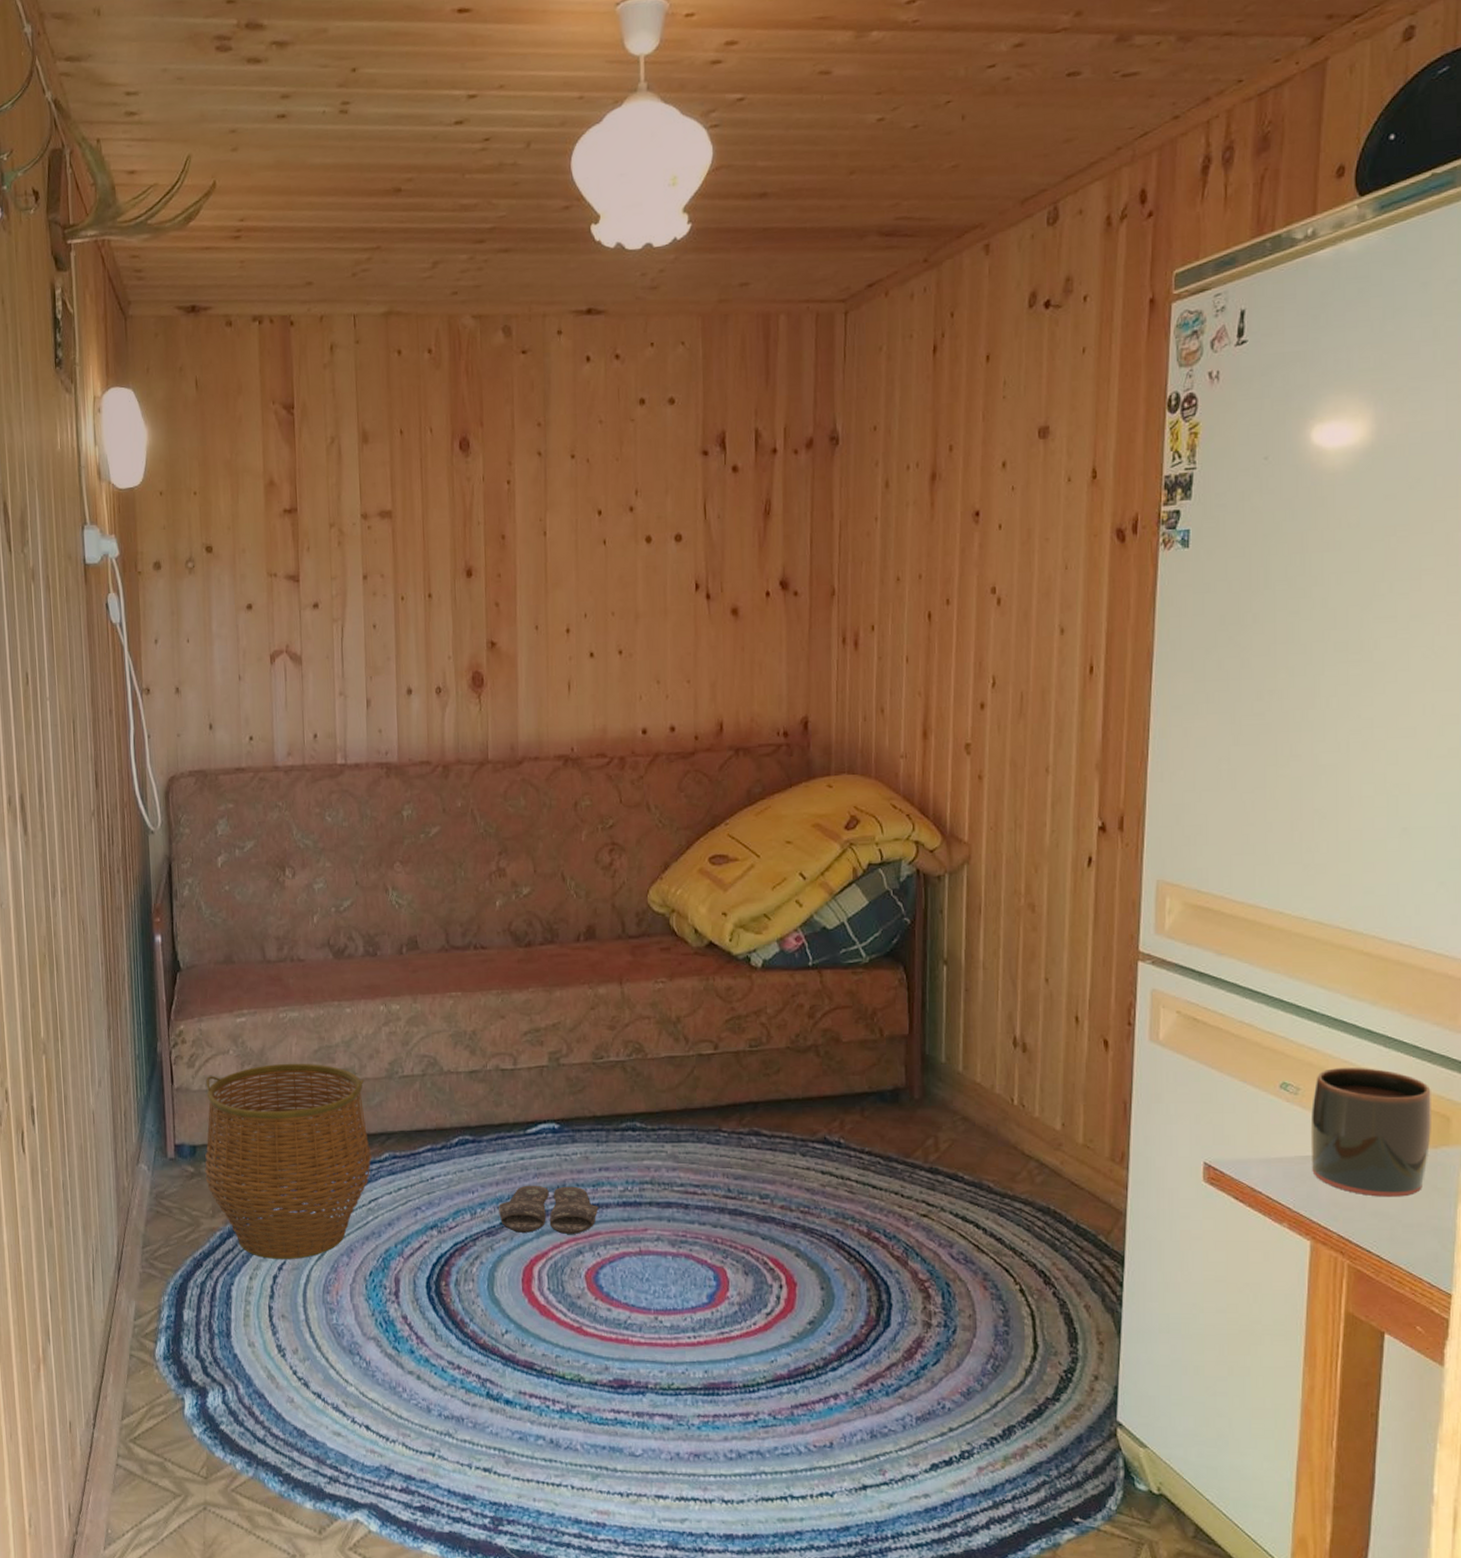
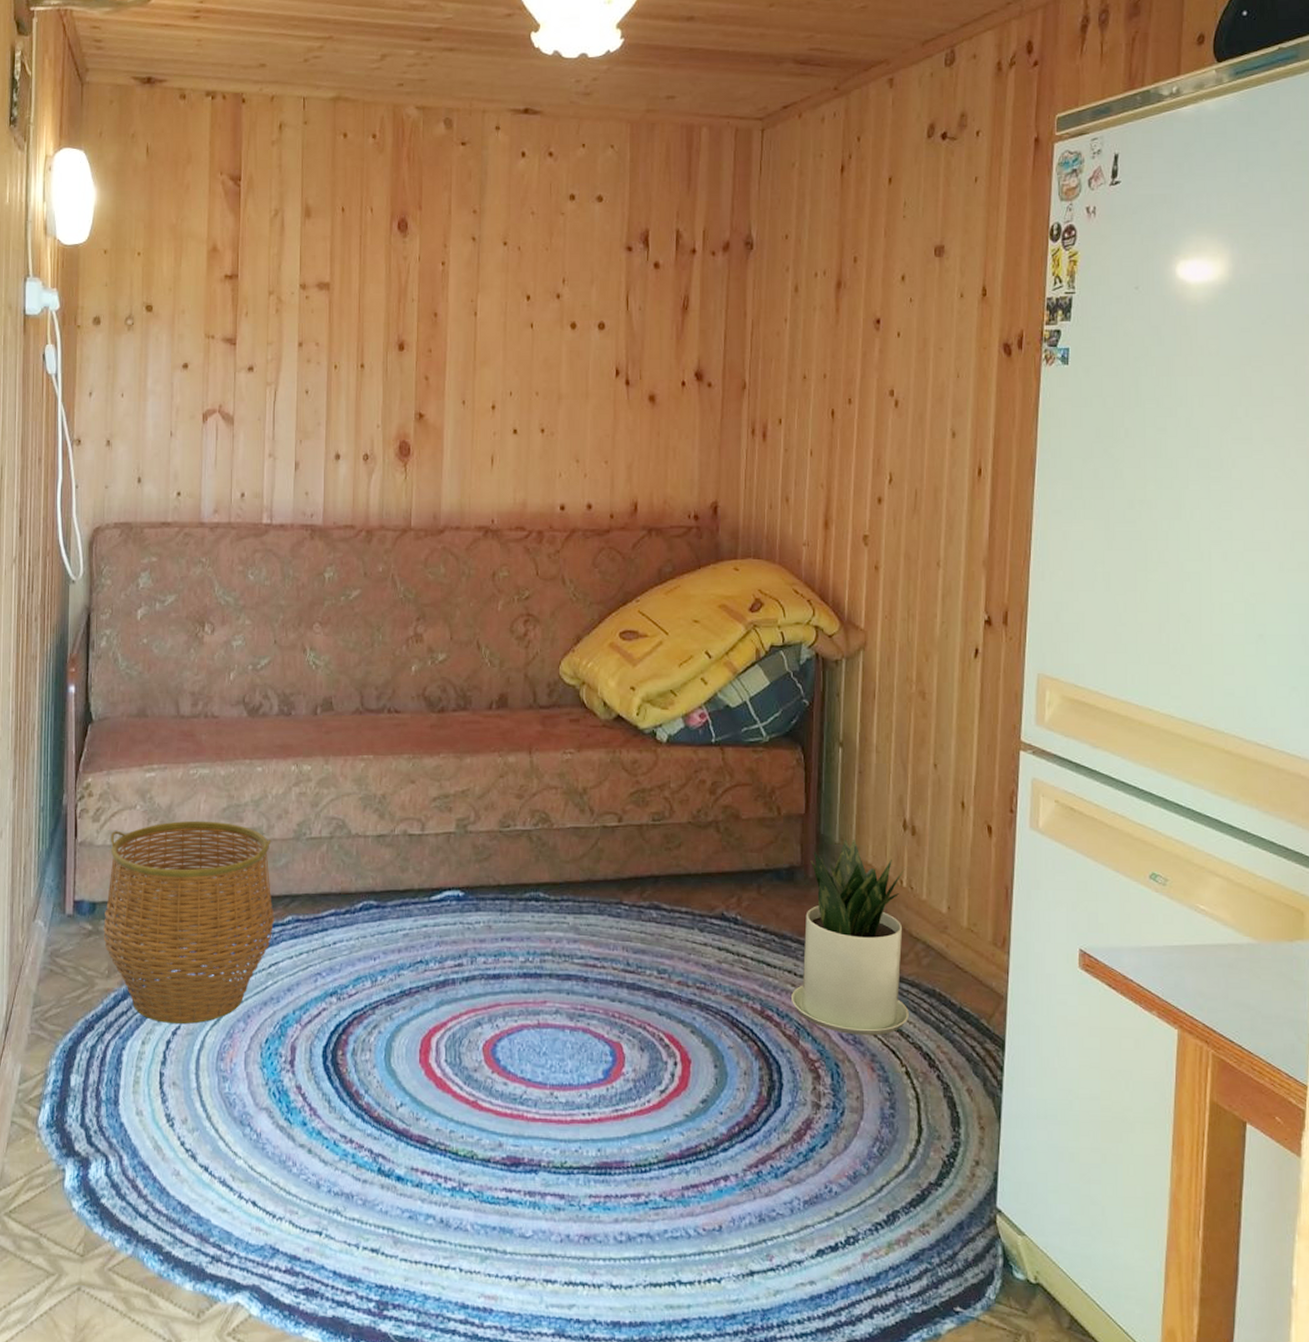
slippers: present [499,1185,599,1234] -> none [400,953,499,1005]
planter: none [898,1059,1022,1255] -> present [790,840,909,1036]
mug: present [1310,1067,1433,1197] -> none [1177,860,1288,988]

